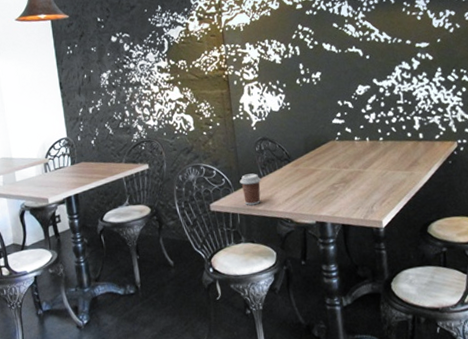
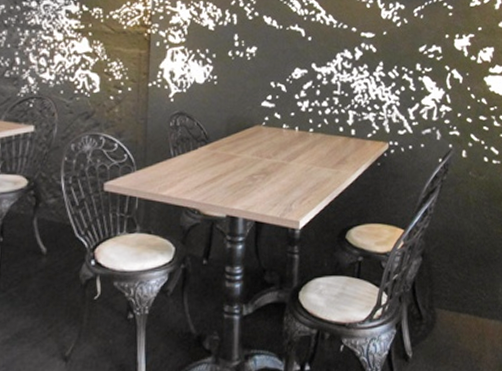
coffee cup: present [239,173,261,206] -> none [145,152,170,190]

